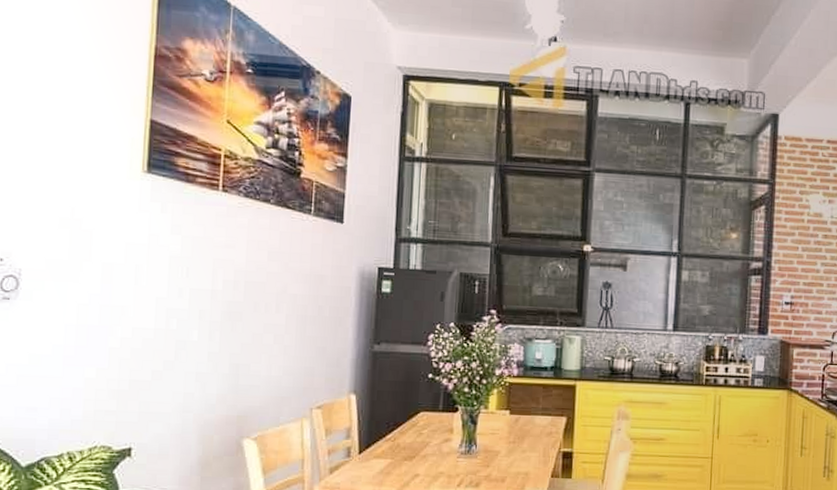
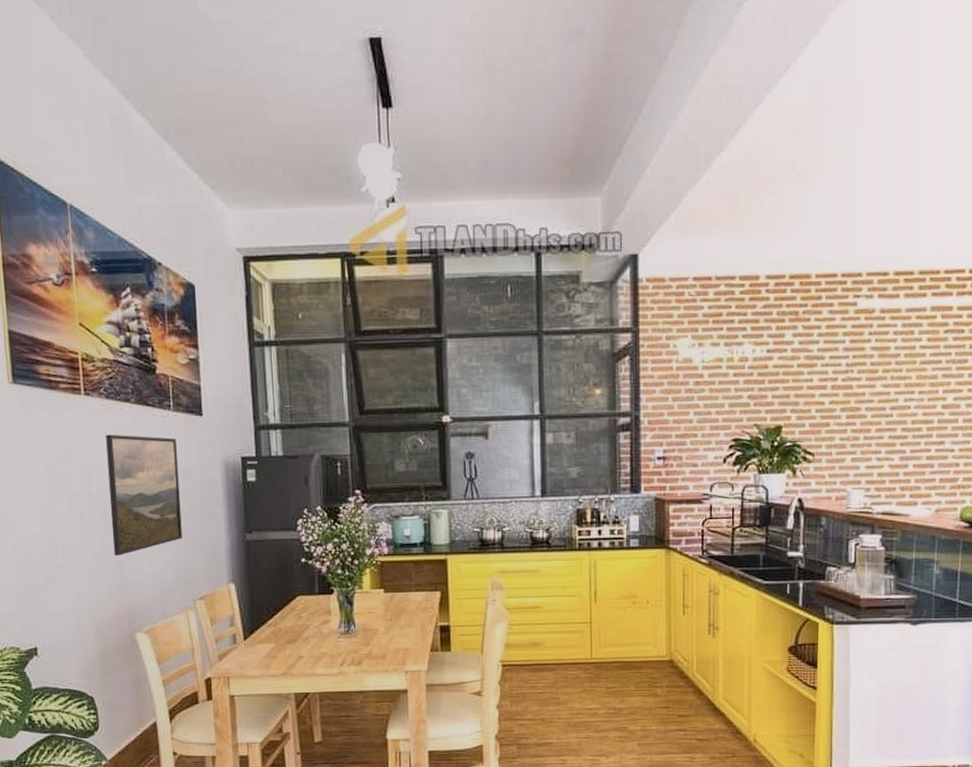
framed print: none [231,232,313,357] -> present [105,434,183,556]

